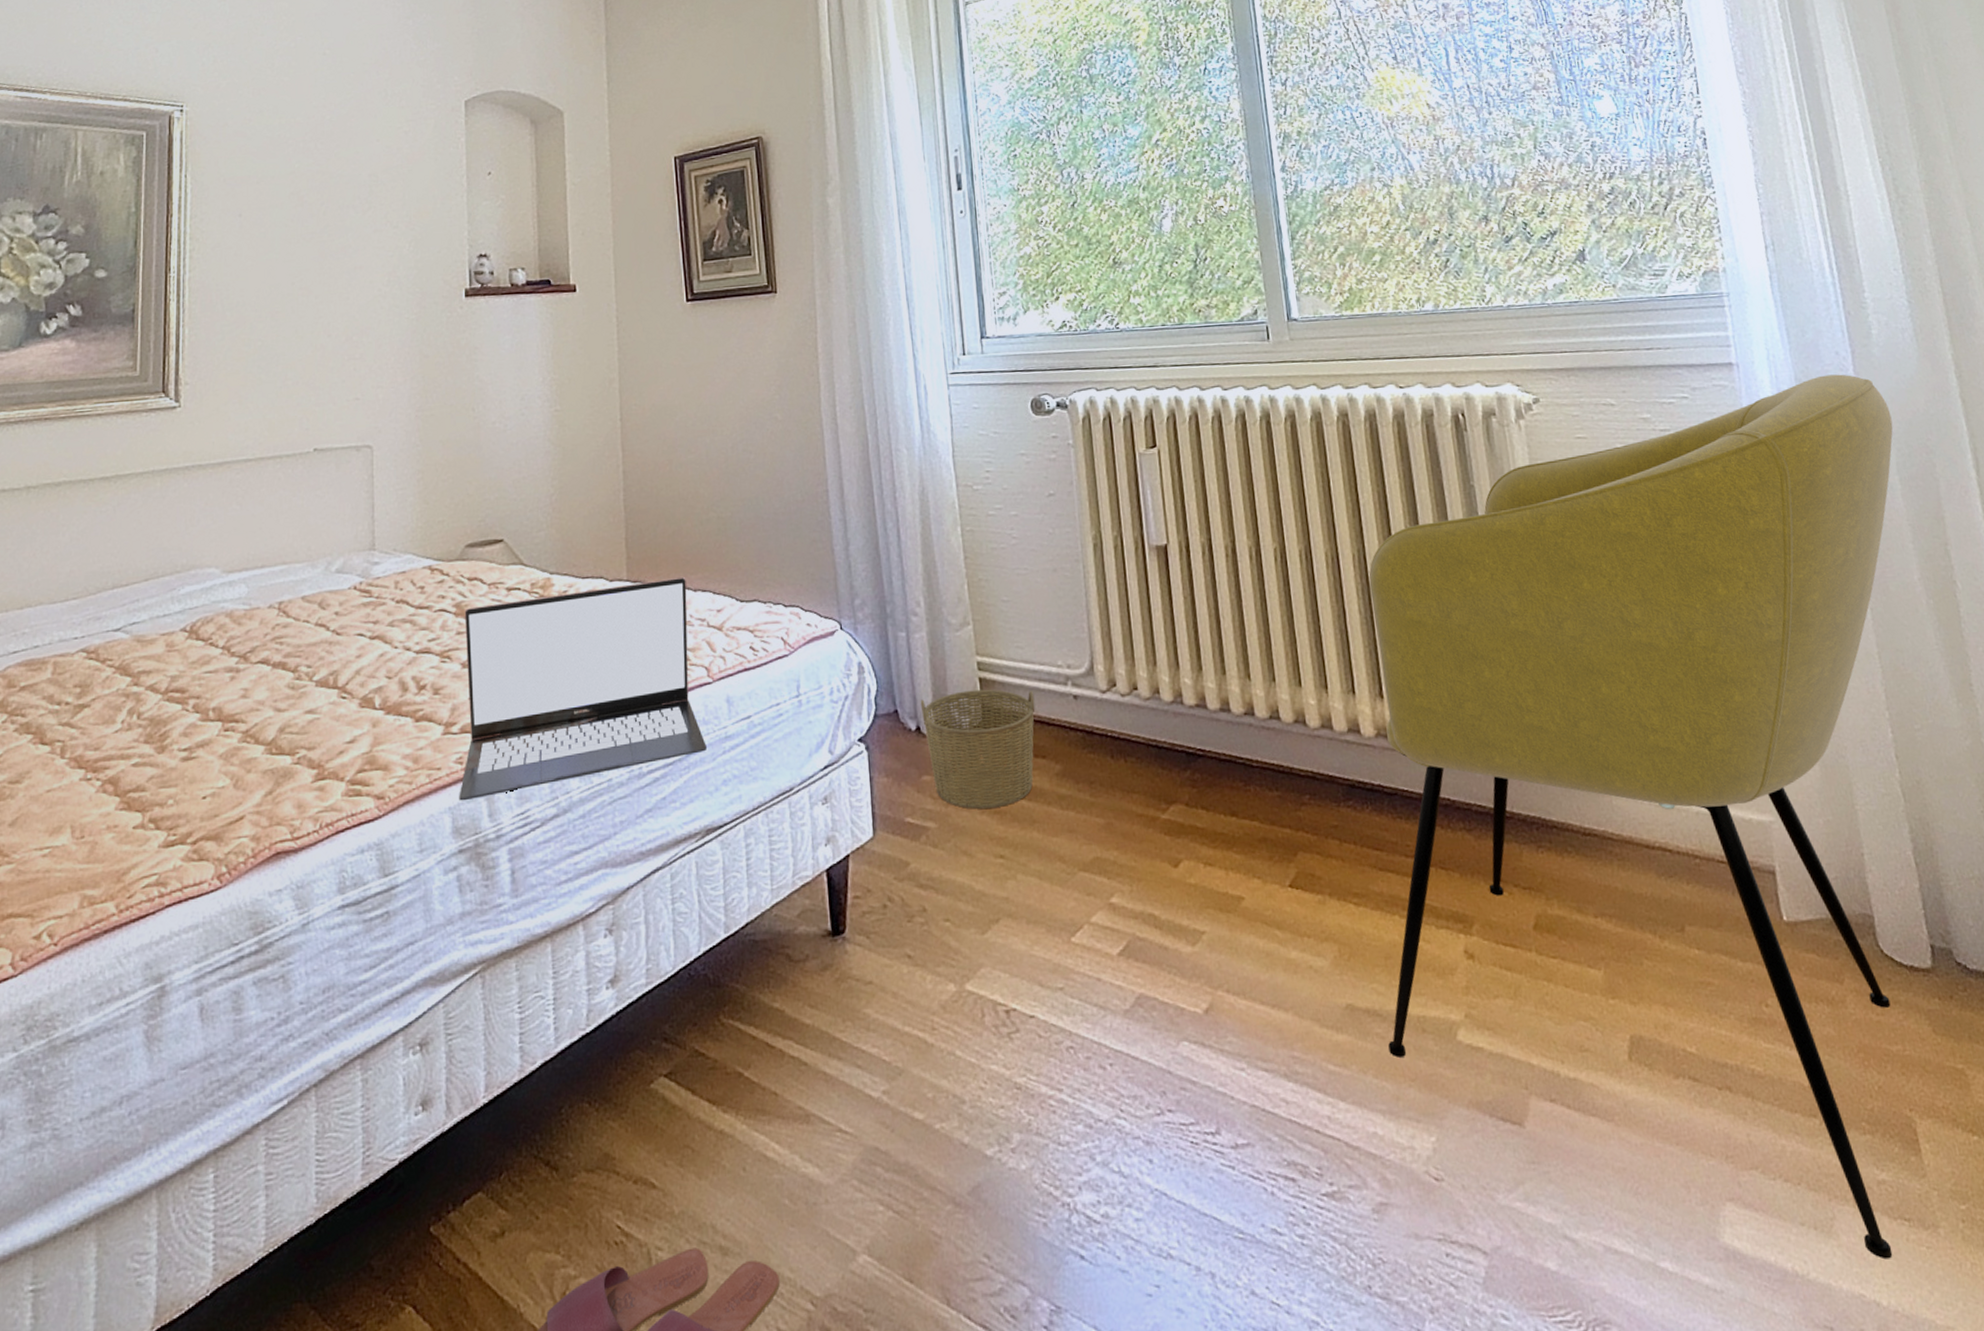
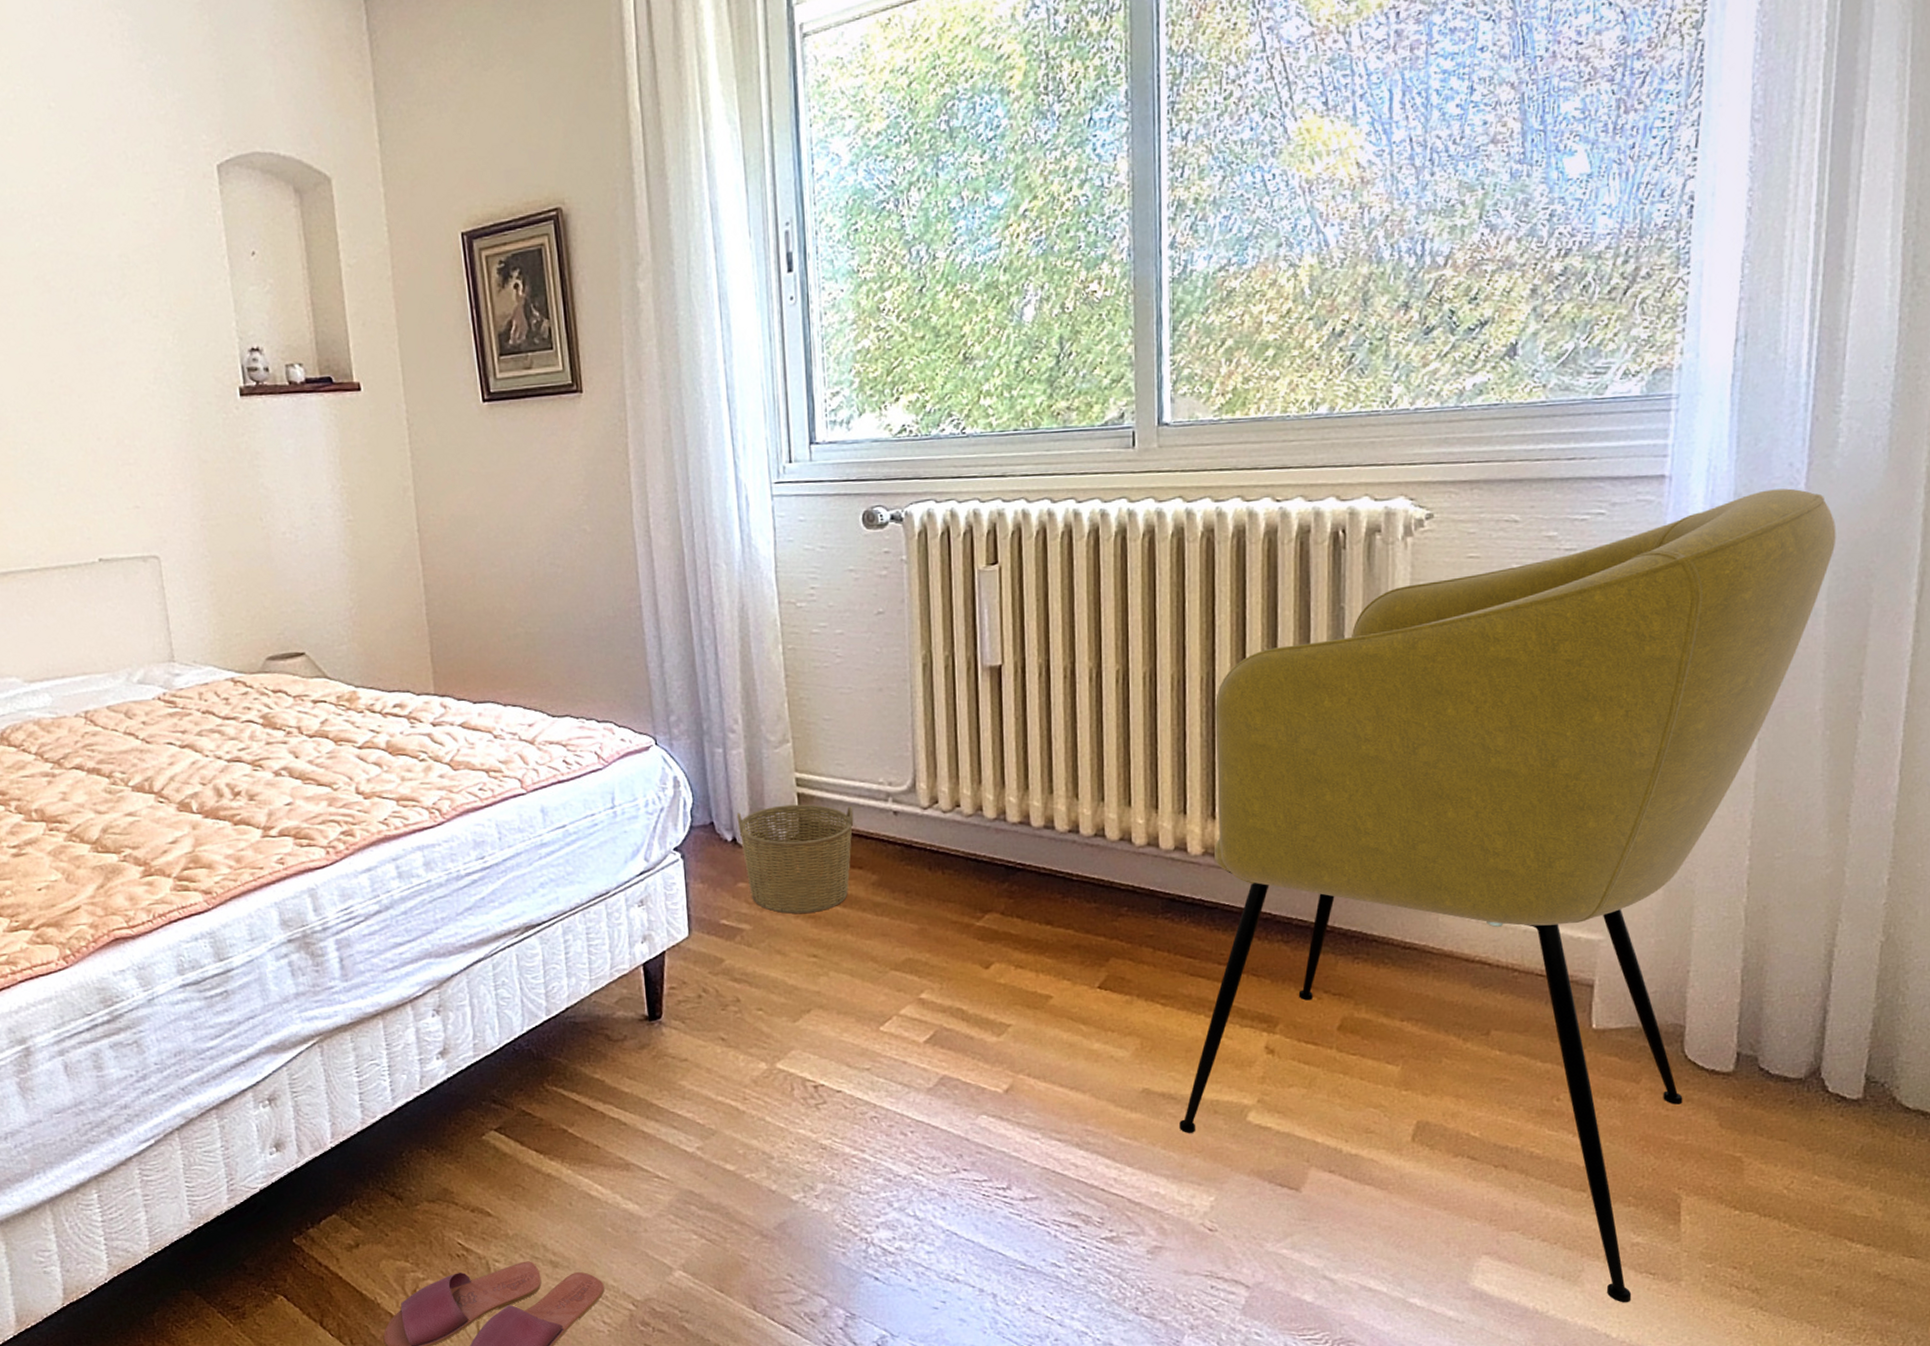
laptop: present [459,576,708,801] -> none [272,691,524,897]

